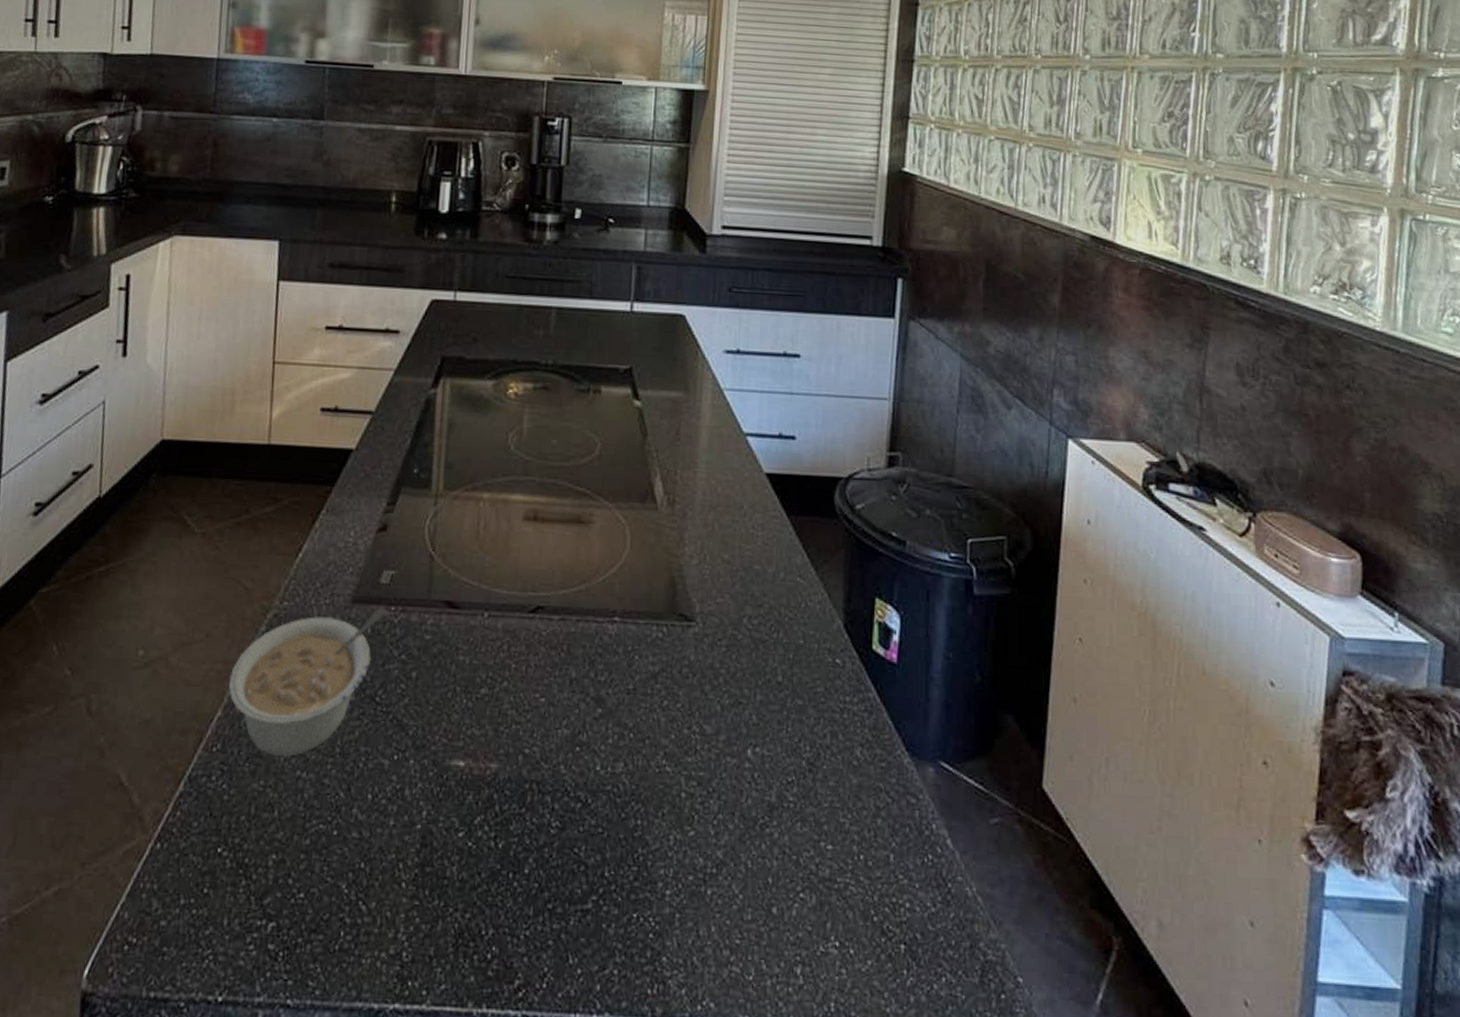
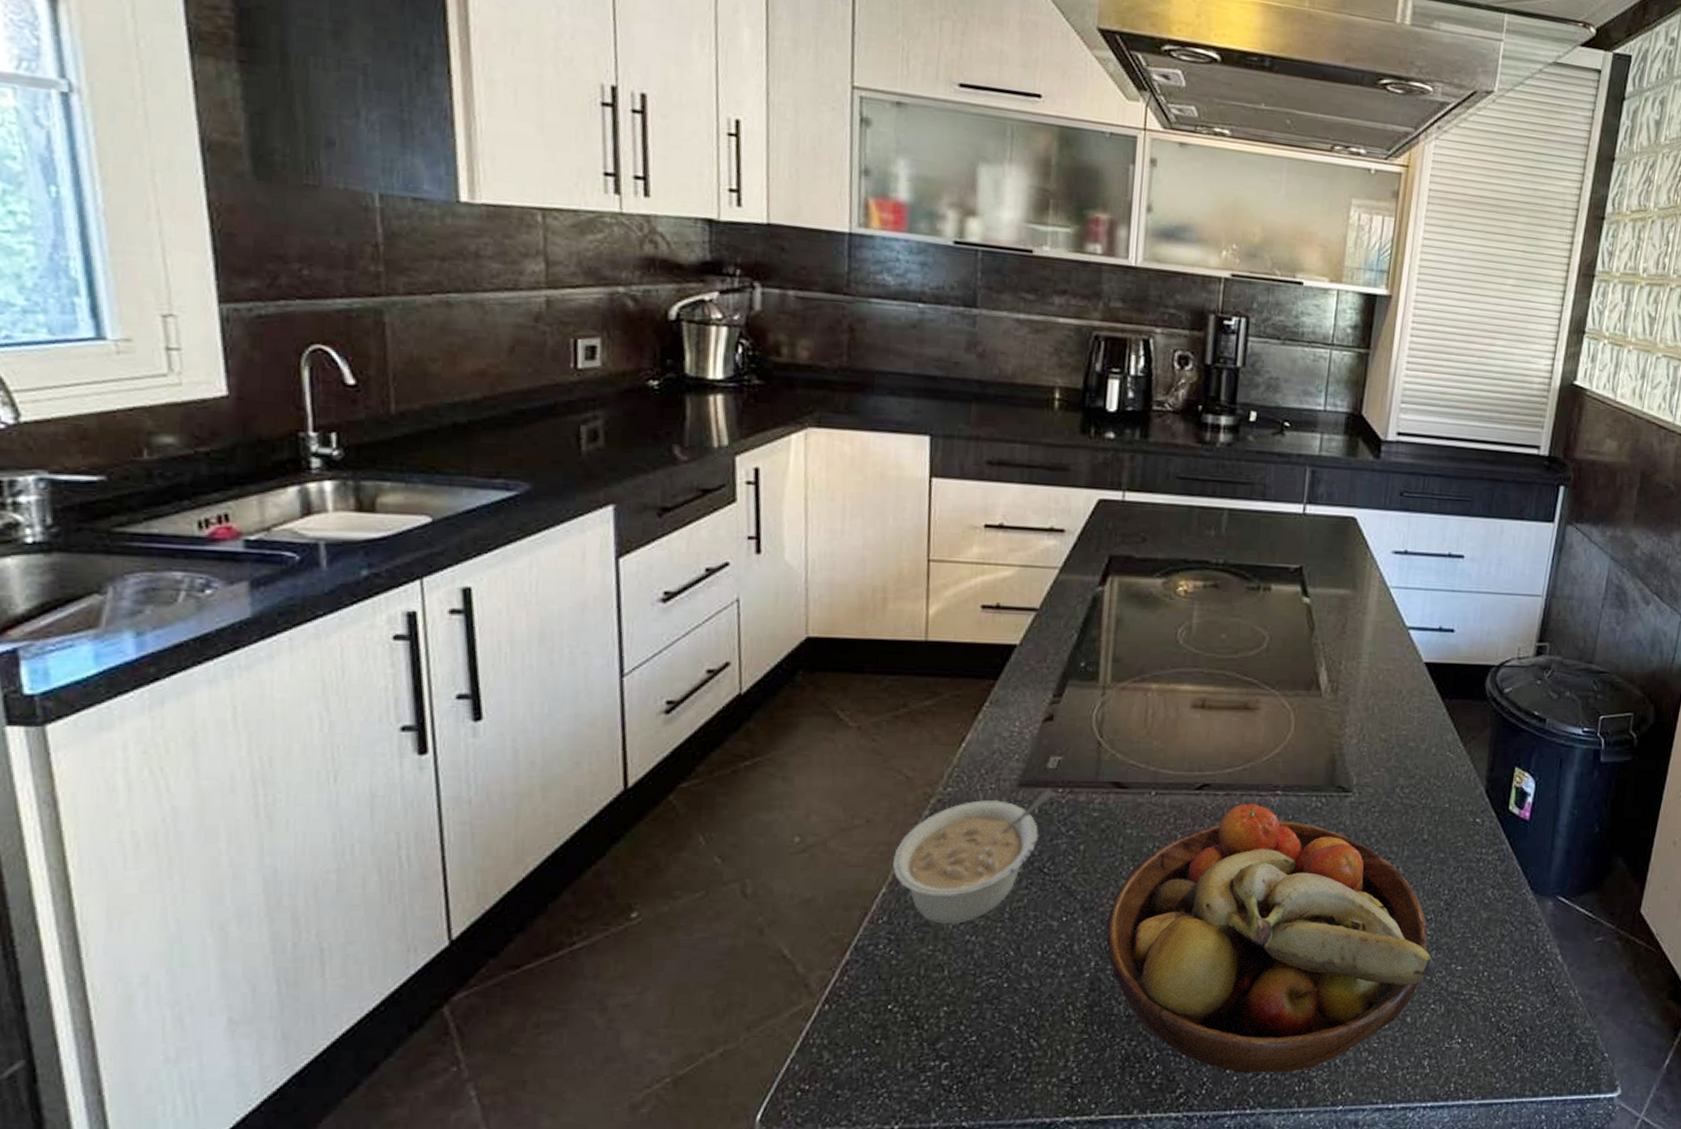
fruit bowl: none [438,630,800,969] -> present [1106,803,1434,1074]

